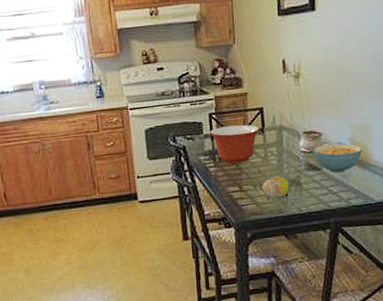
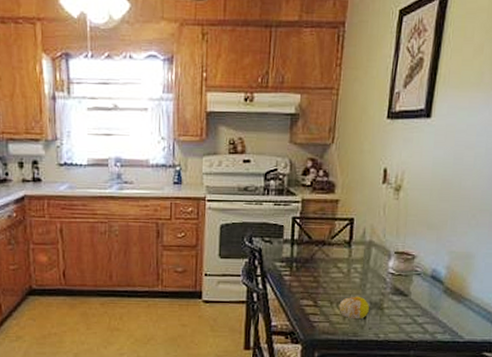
mixing bowl: present [210,124,260,164] -> none [291,233,347,276]
cereal bowl: present [312,143,363,173] -> none [402,269,459,303]

